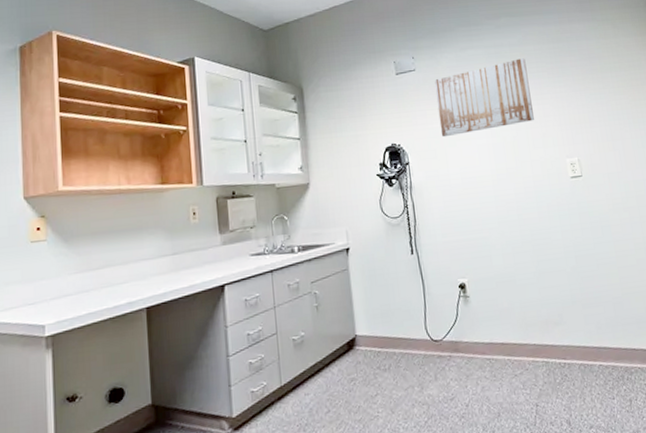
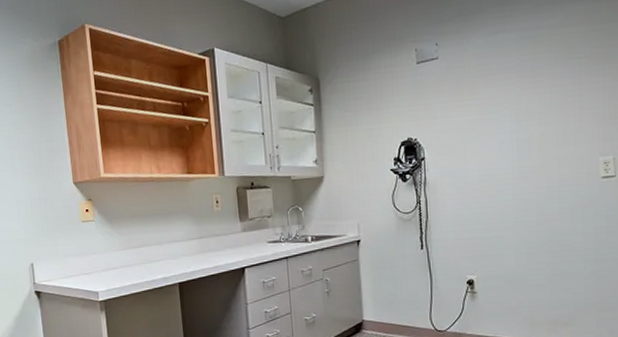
wall art: present [434,58,534,138] -> none [458,42,568,132]

